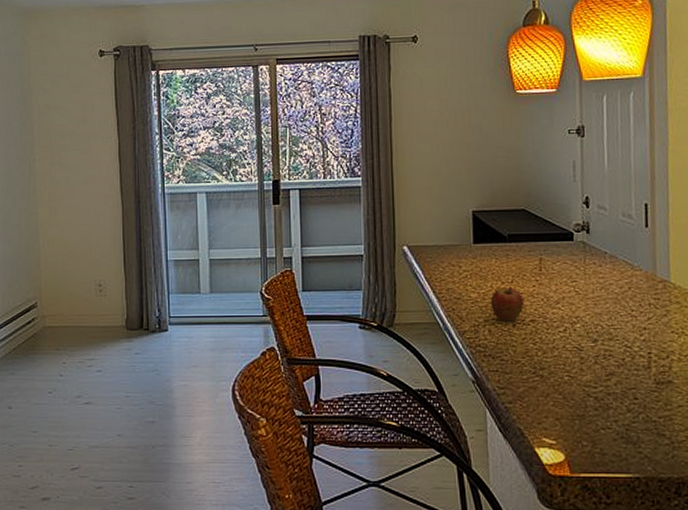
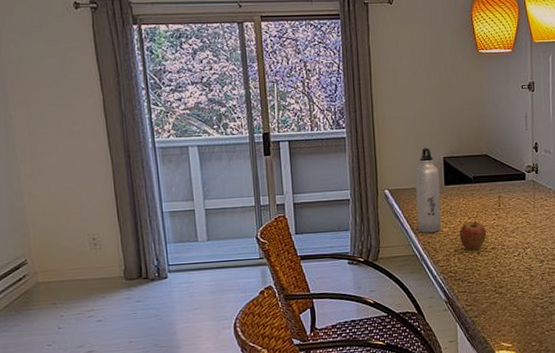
water bottle: none [438,199,469,298] -> present [415,147,442,233]

